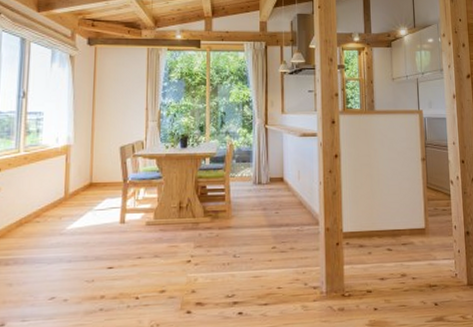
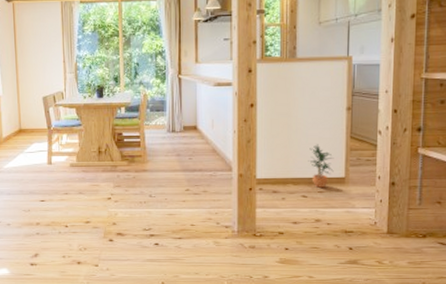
potted plant: none [390,195,415,240] -> present [308,144,334,188]

